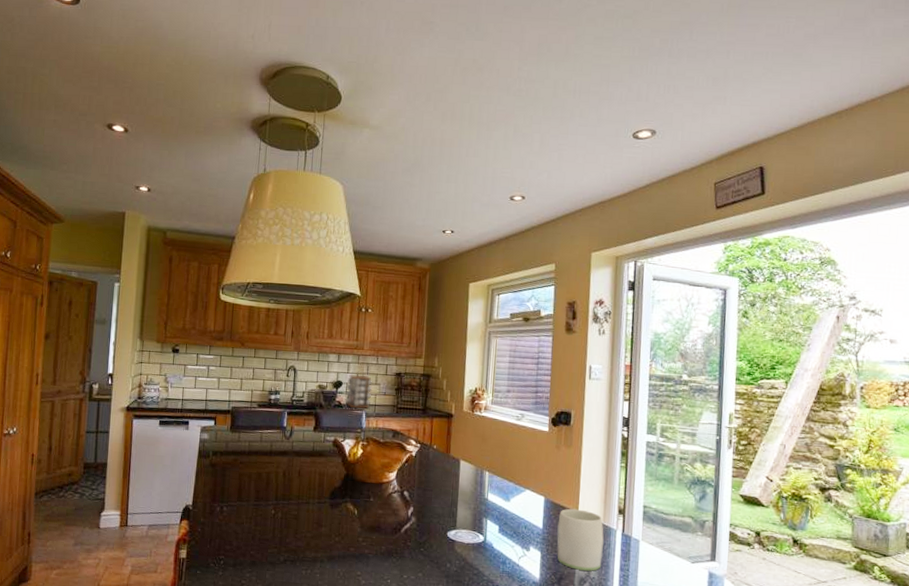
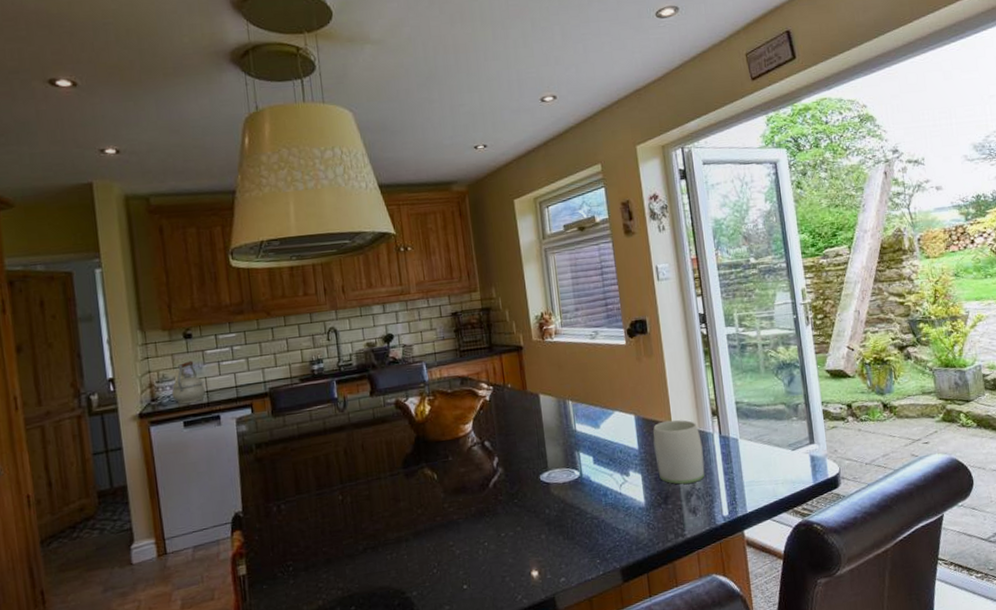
kettle: none [154,371,182,407] -> present [171,360,206,405]
spice rack: present [345,371,372,409] -> none [398,318,429,361]

